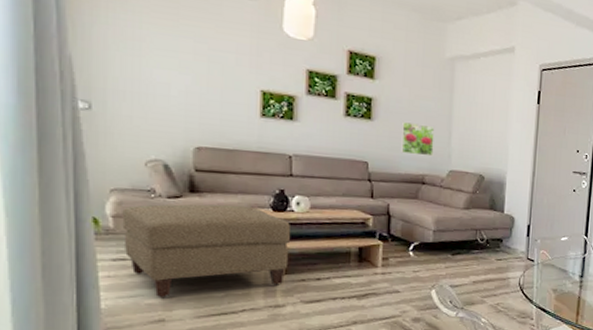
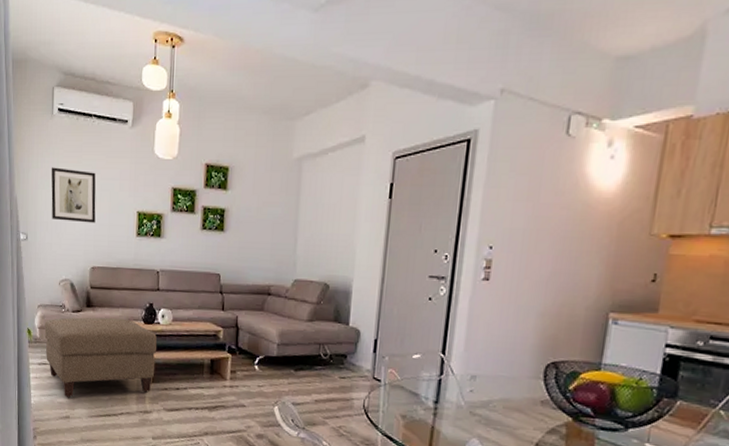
wall art: none [129,27,202,98] -> present [51,167,96,223]
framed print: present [401,122,435,157] -> none [249,231,281,266]

